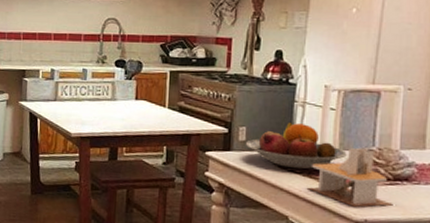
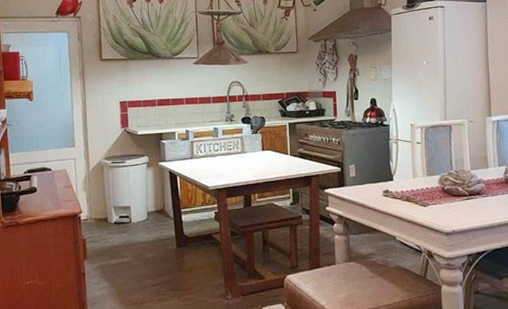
fruit bowl: present [245,122,347,170] -> none [355,156,433,196]
napkin holder: present [308,147,393,207] -> none [408,172,472,221]

